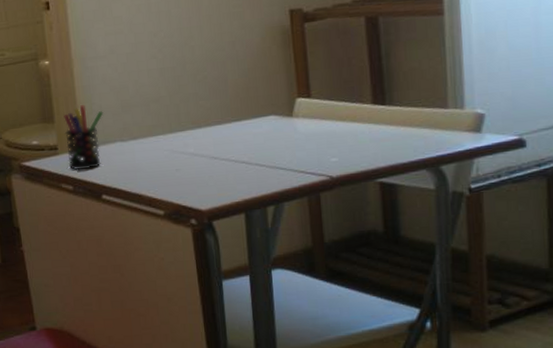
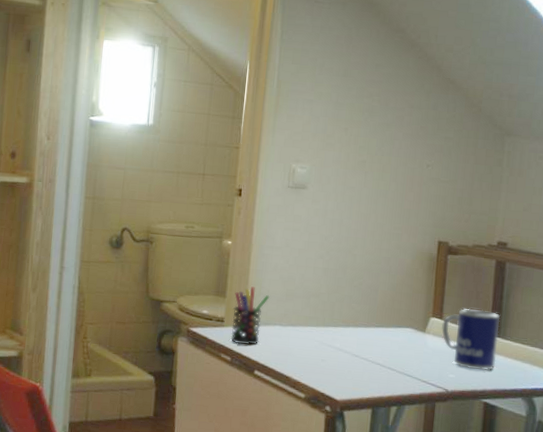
mug: none [311,76,387,148] -> present [442,308,501,371]

